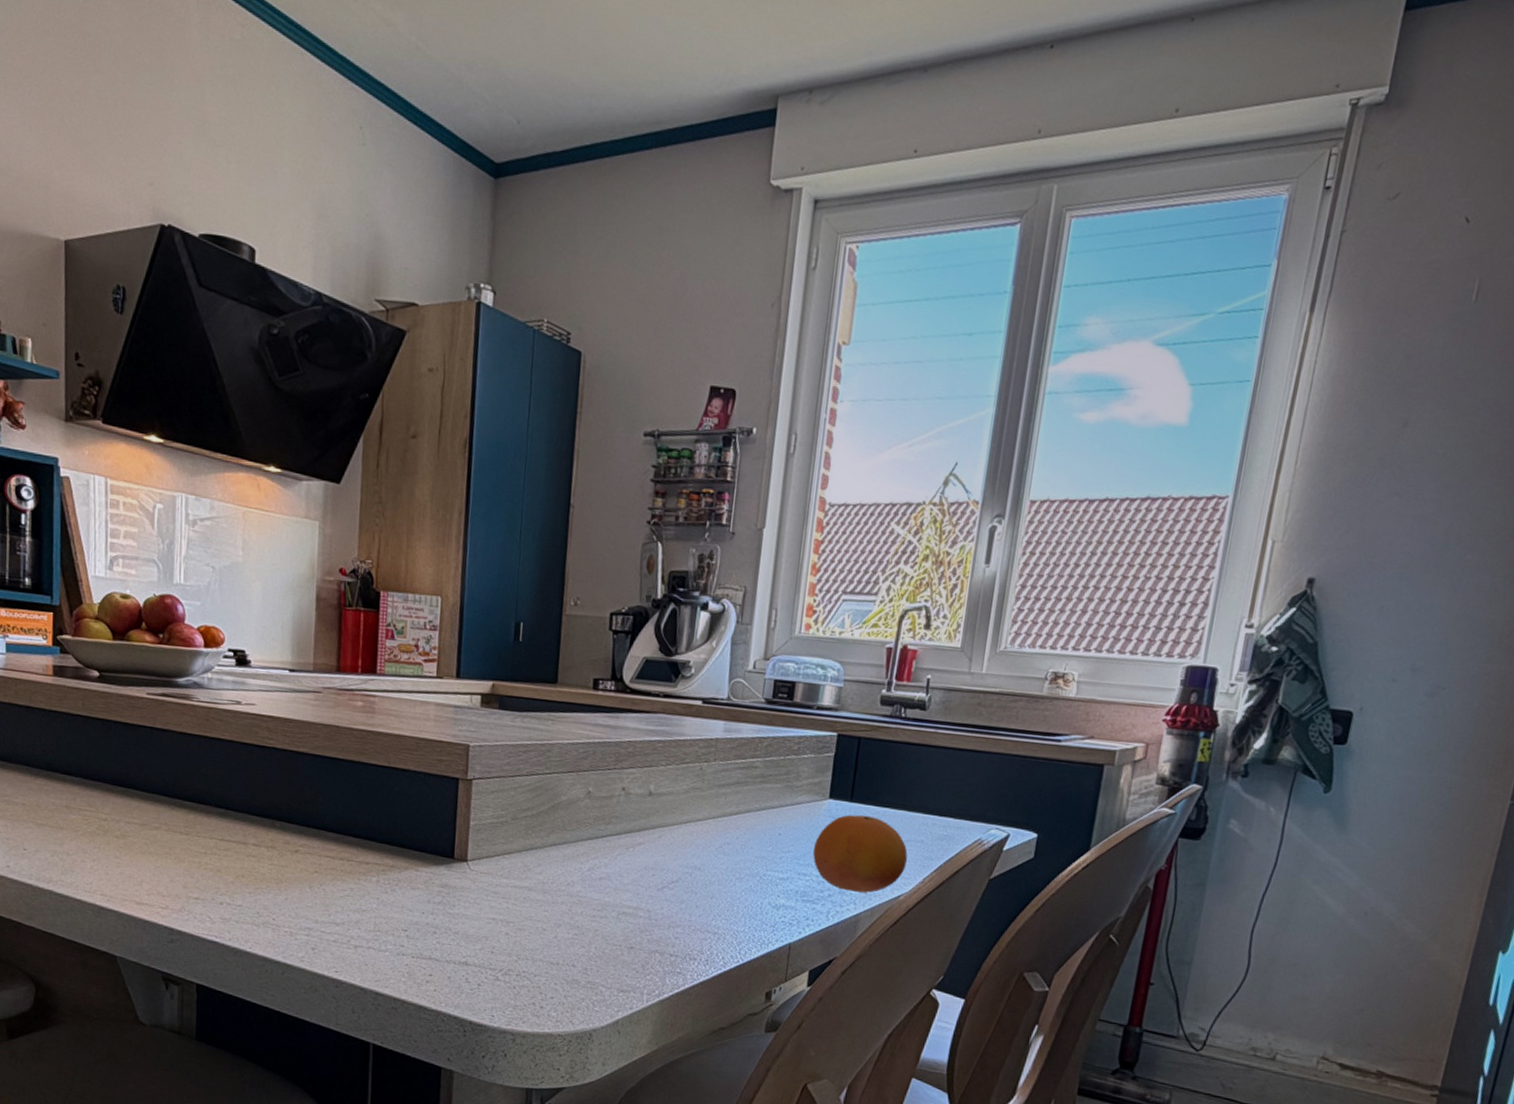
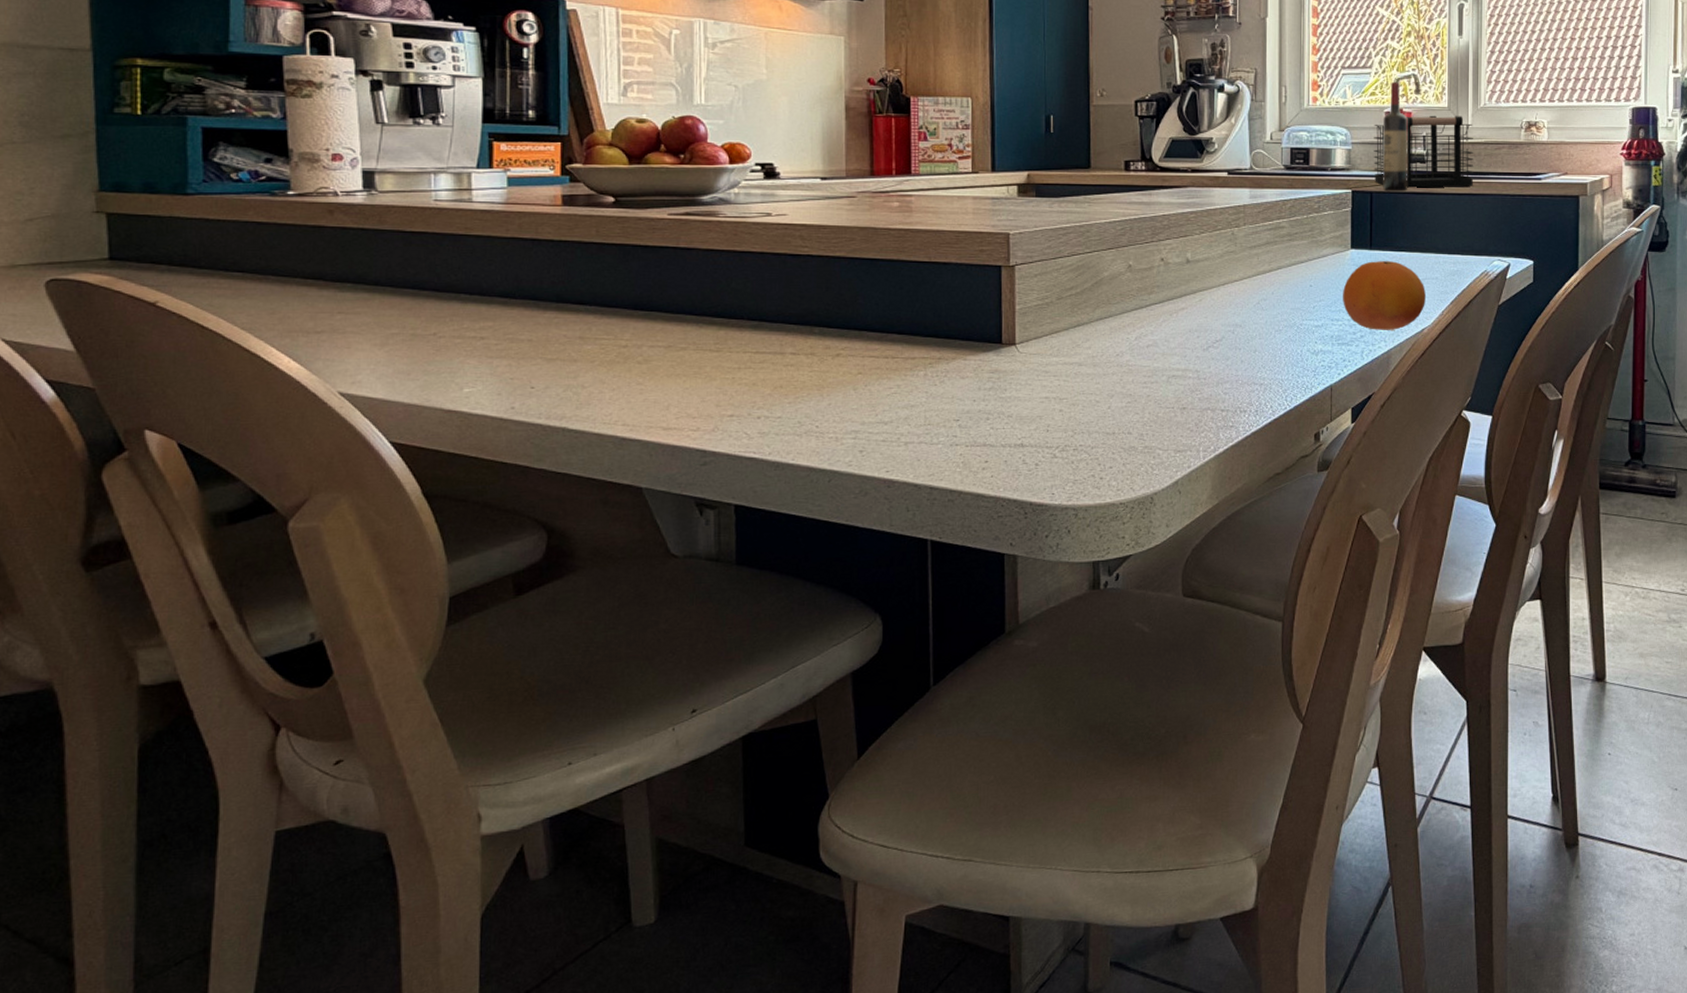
dish rack: none [865,655,987,742] -> present [1373,115,1474,188]
wine bottle: none [873,613,912,741] -> present [1382,81,1409,193]

